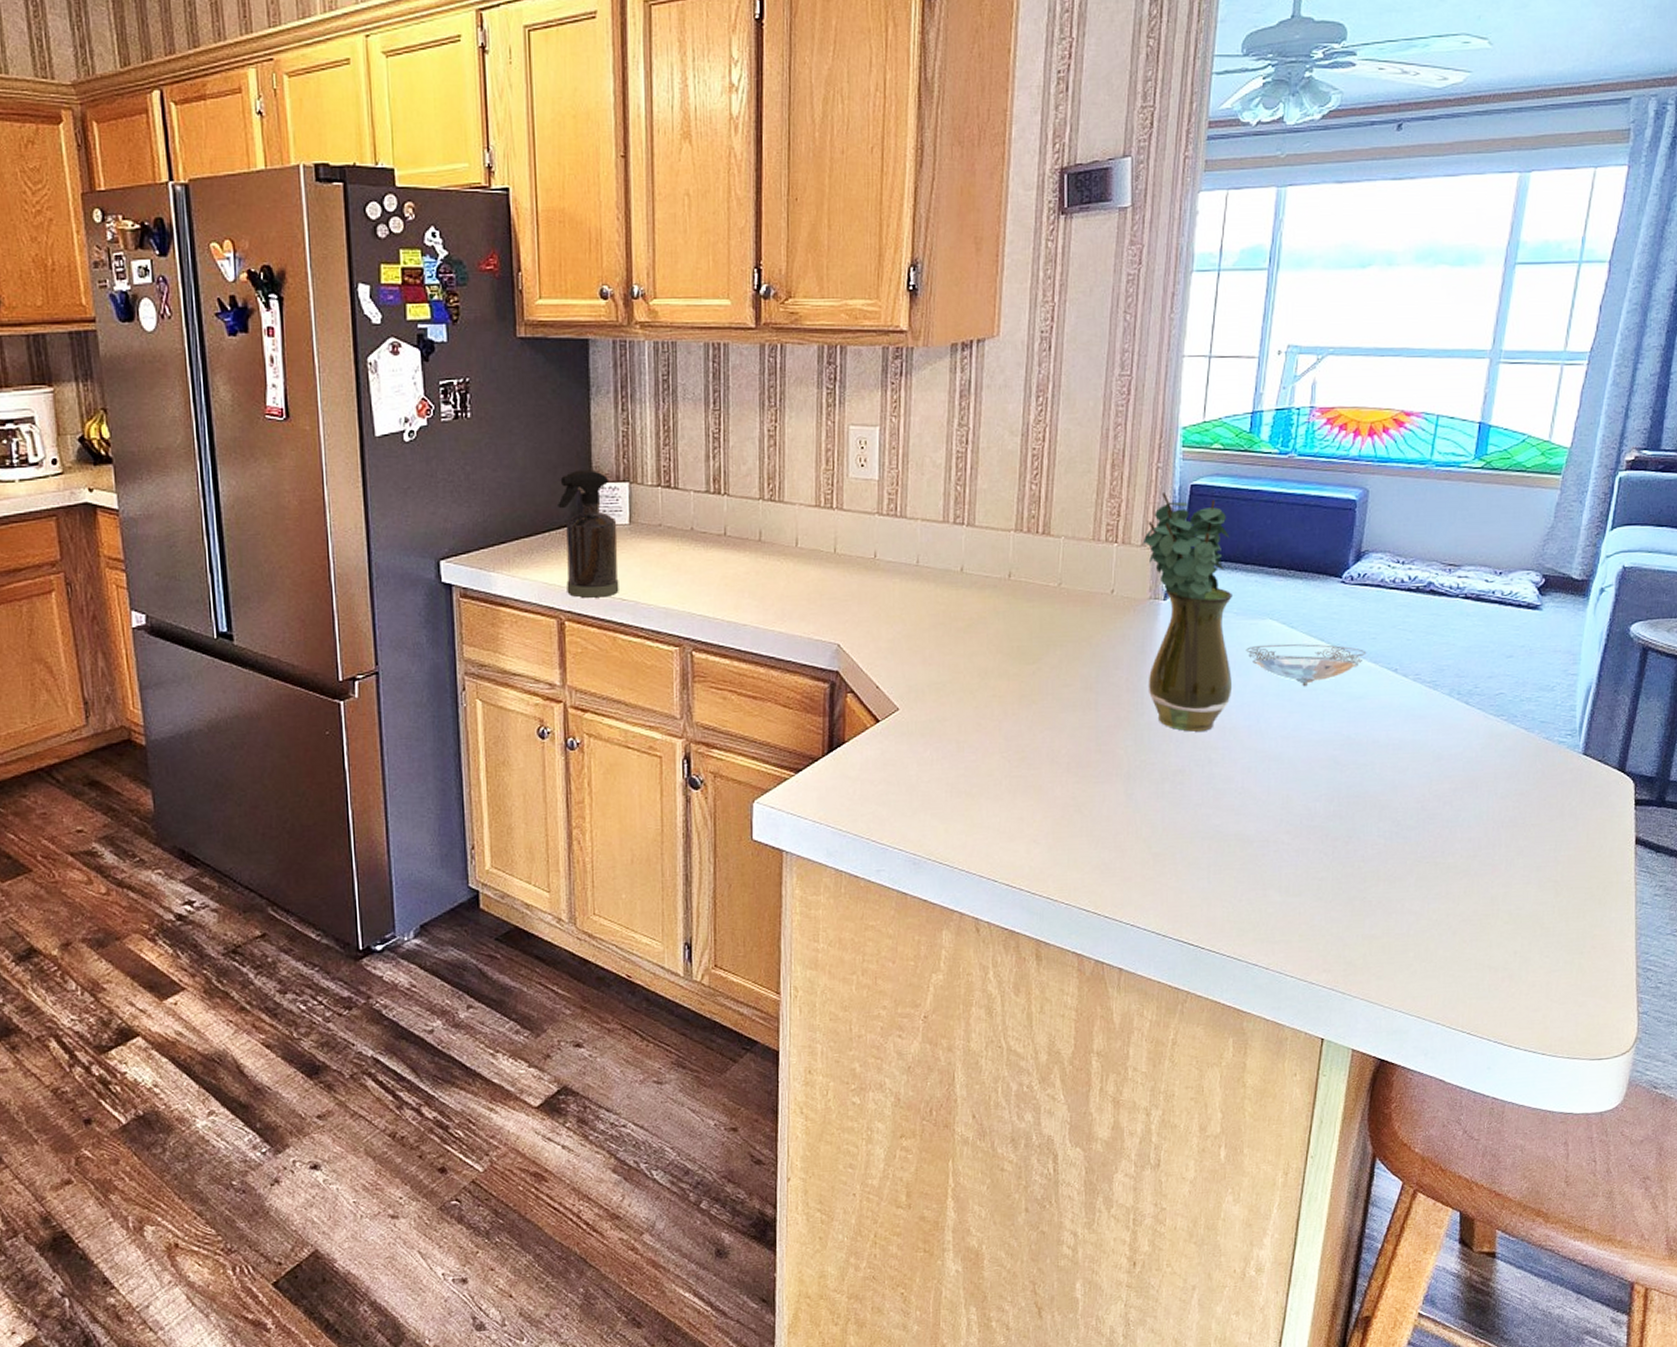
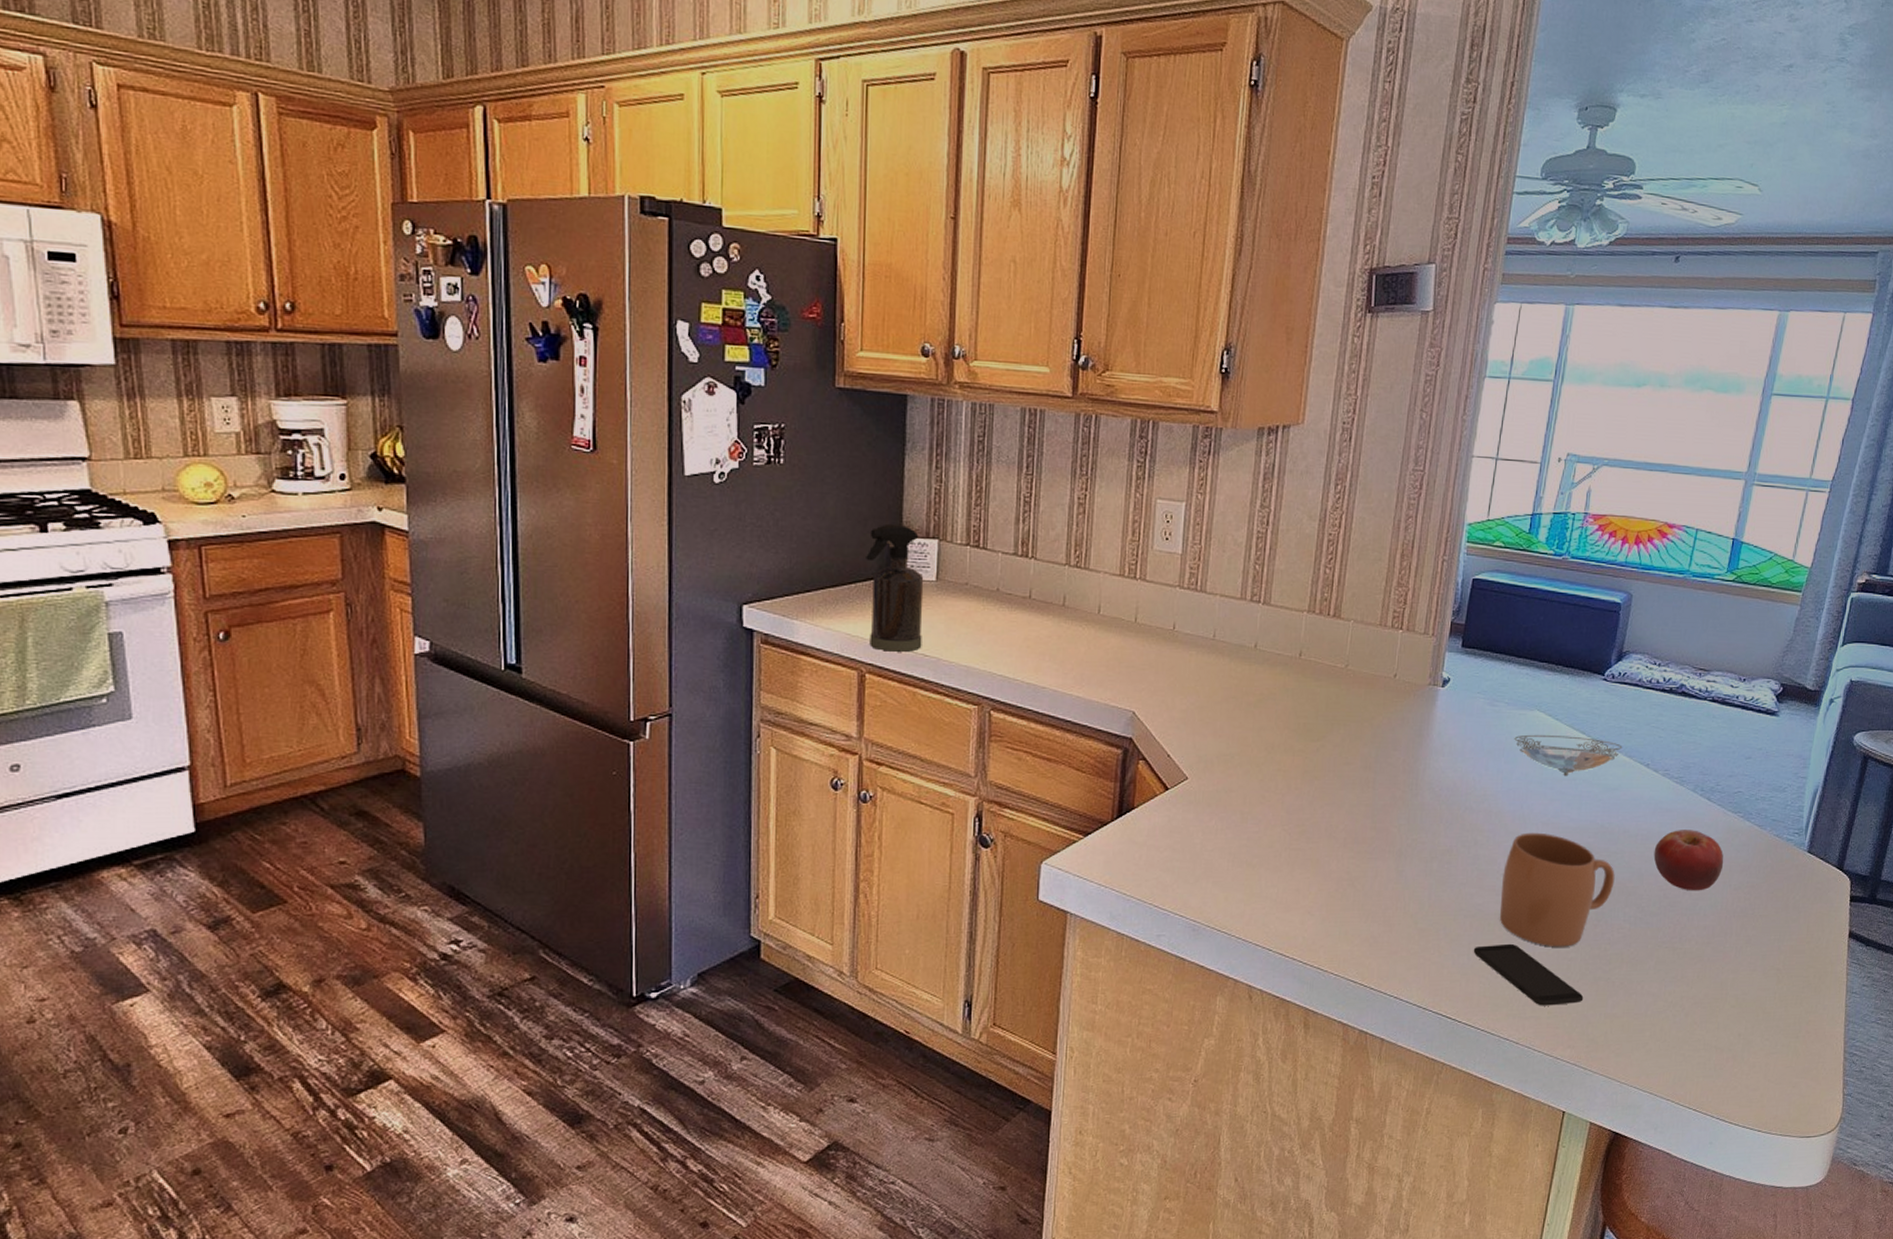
vase: present [1142,493,1233,732] -> none [1423,585,1506,814]
mobile phone: none [1213,864,1338,929] -> present [1473,943,1584,1006]
mug: none [1240,747,1366,867] -> present [1500,832,1615,947]
fruit: none [1408,736,1488,802] -> present [1653,830,1724,891]

